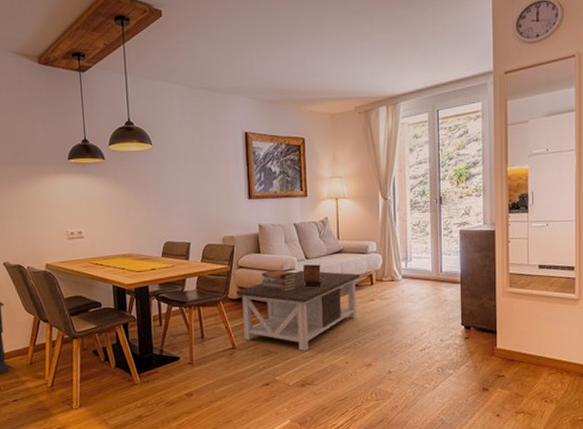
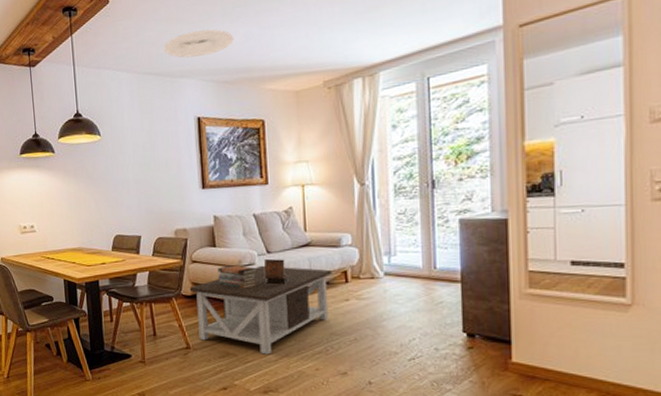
ceiling light: none [214,51,279,76] -> present [163,29,234,58]

